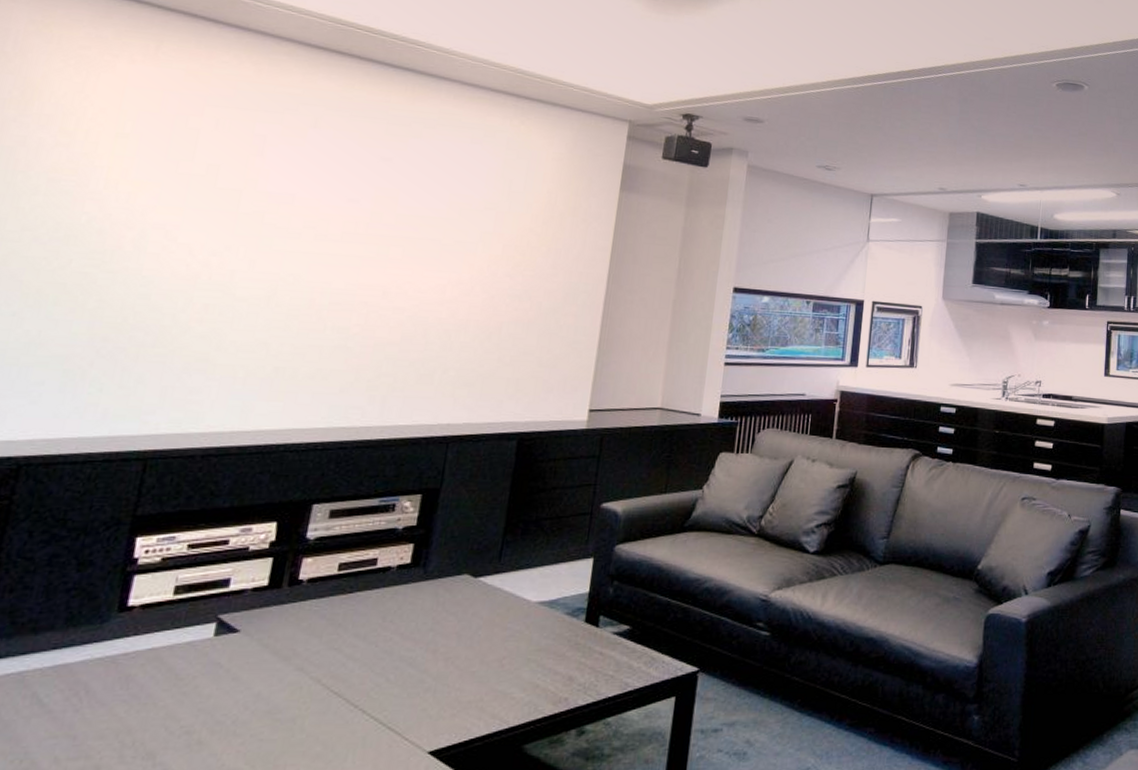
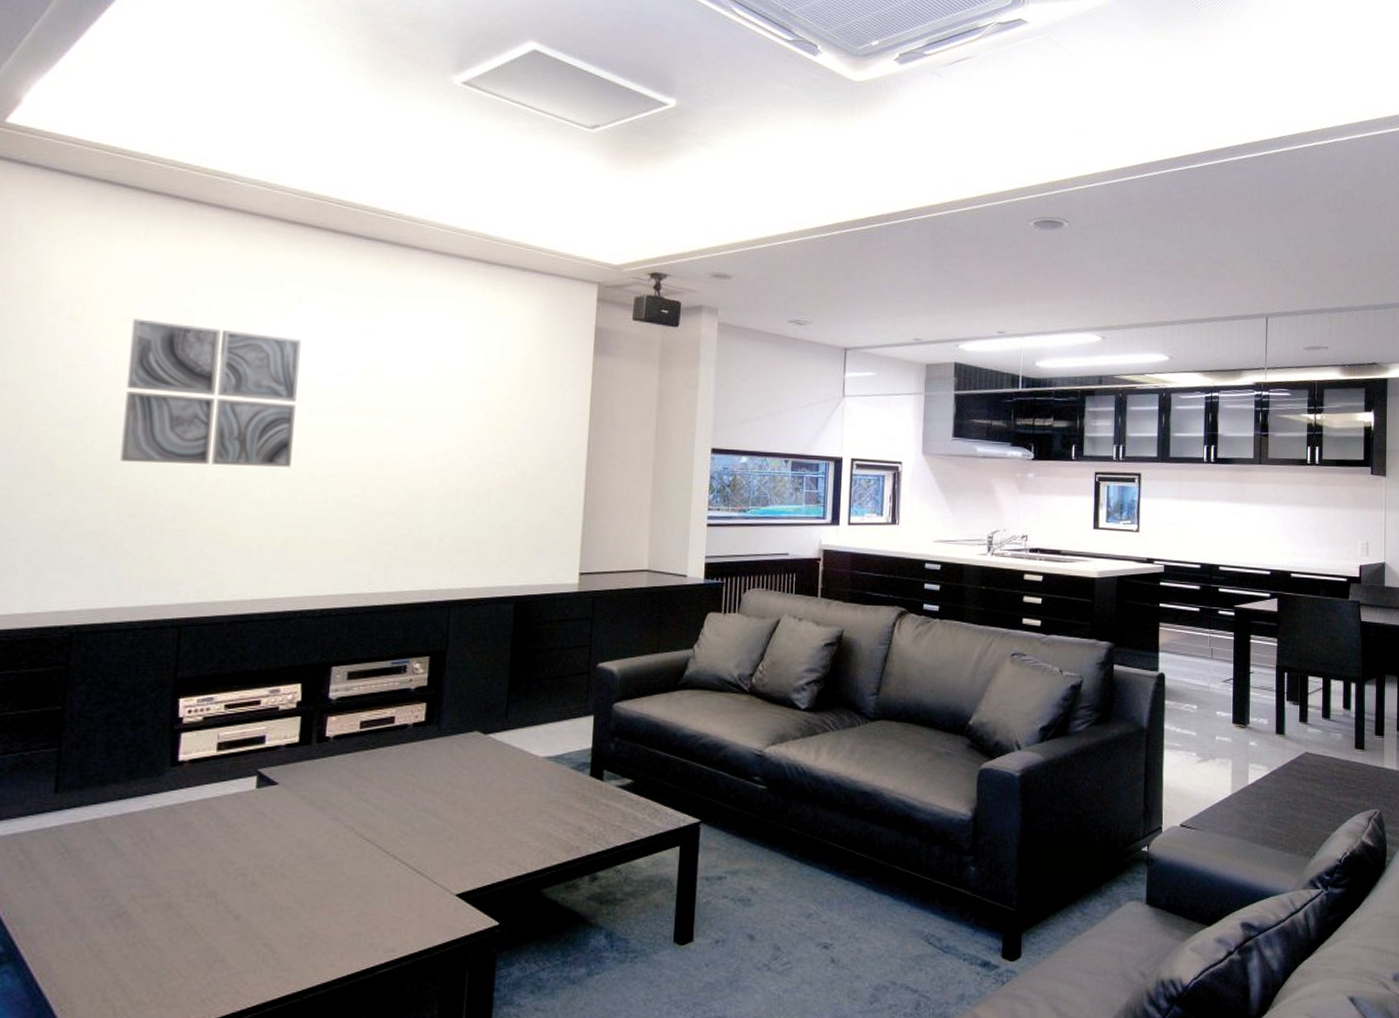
wall art: none [97,135,313,294] -> present [119,318,301,468]

